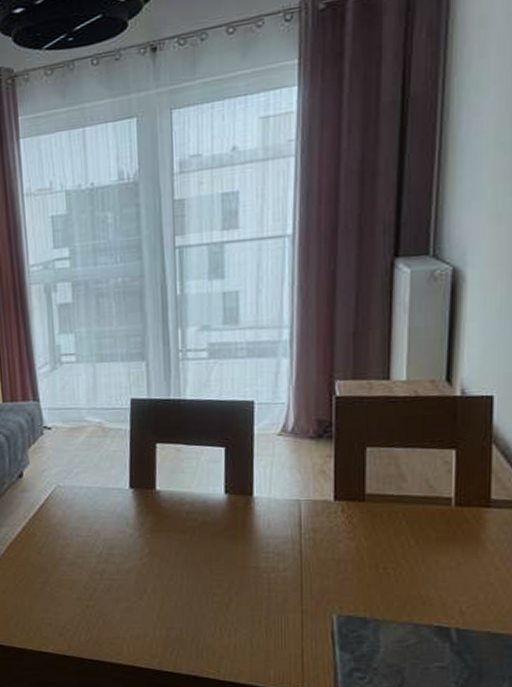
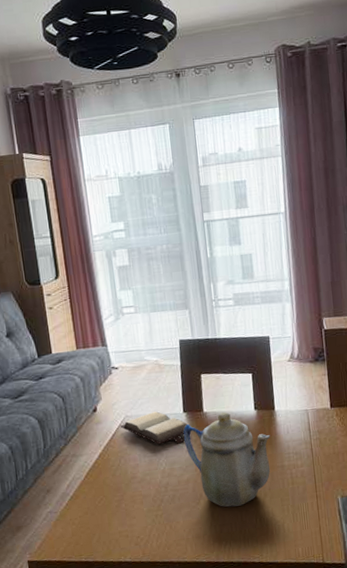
hardback book: none [49,484,134,526] -> present [120,411,188,445]
teapot: none [128,492,244,609] -> present [183,412,271,507]

